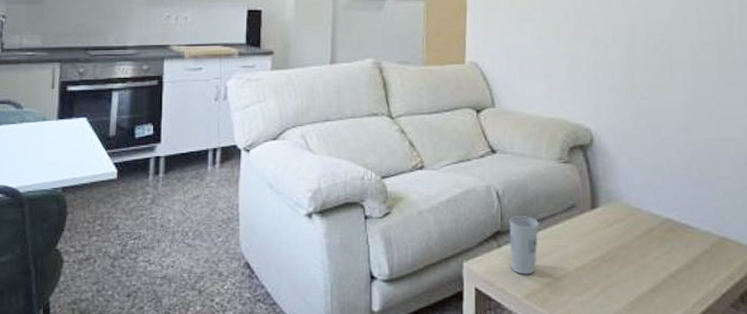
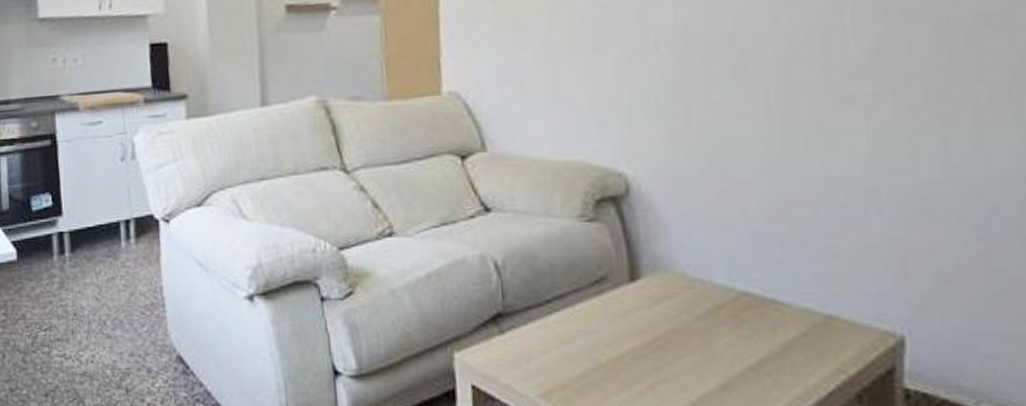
cup: present [509,215,539,275] -> none [513,291,556,368]

